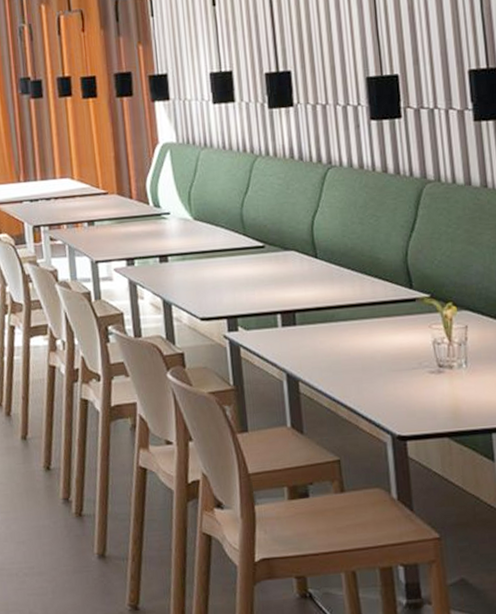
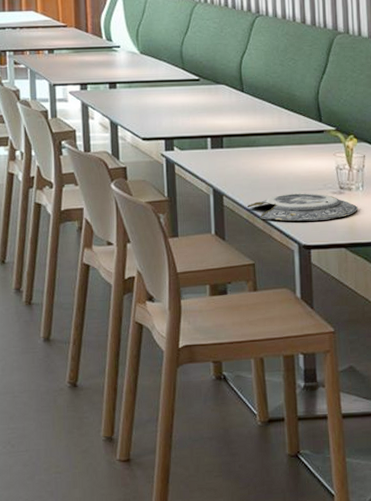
plate: none [327,373,462,408] -> present [247,192,358,221]

